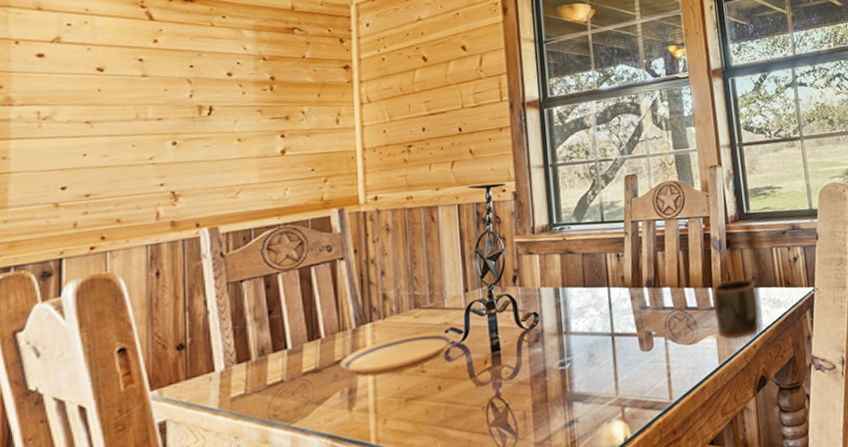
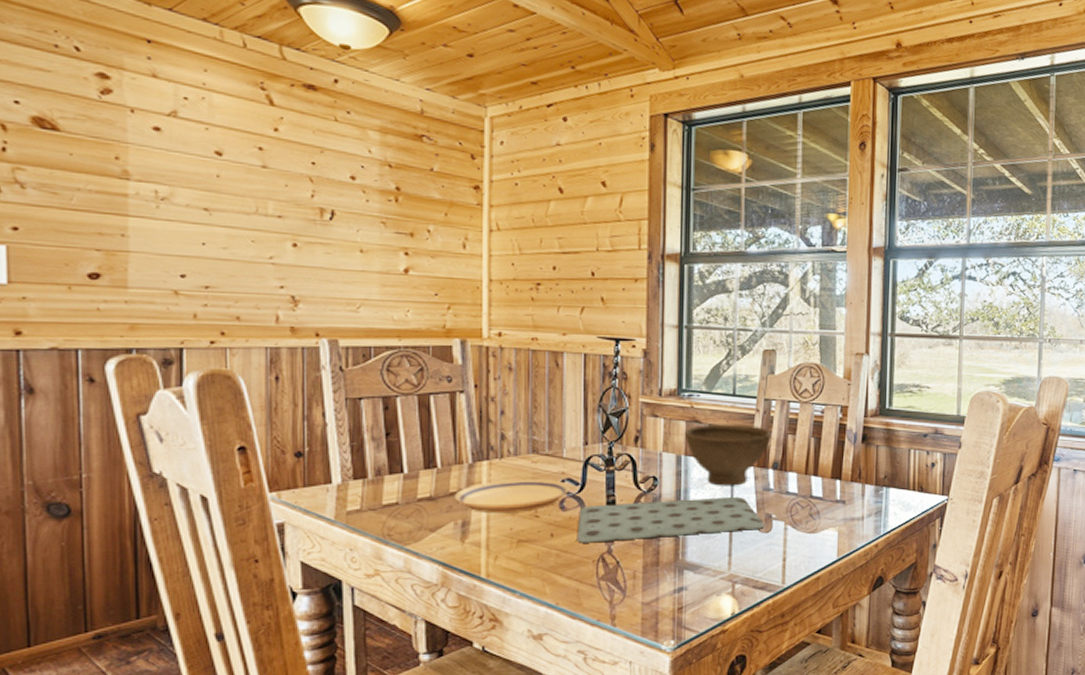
placemat: none [464,319,646,392] -> present [577,496,765,543]
bowl: none [559,248,642,312] -> present [684,424,771,486]
mug: present [712,279,759,338] -> none [839,475,888,536]

